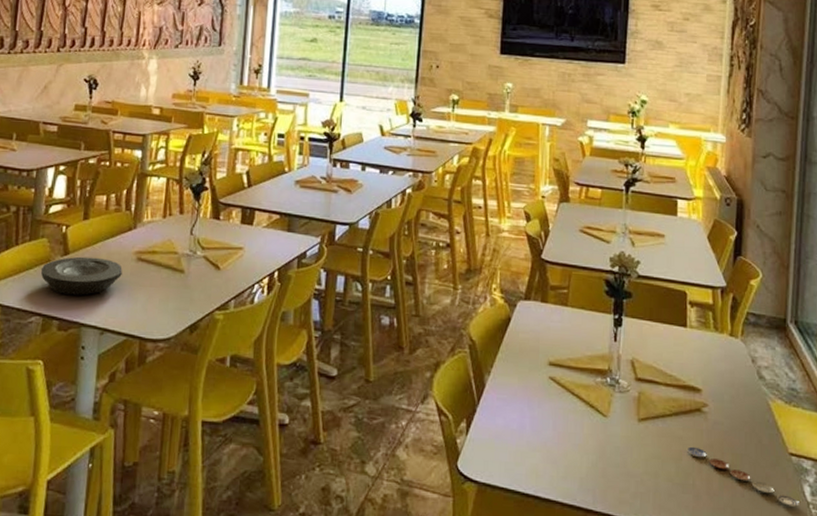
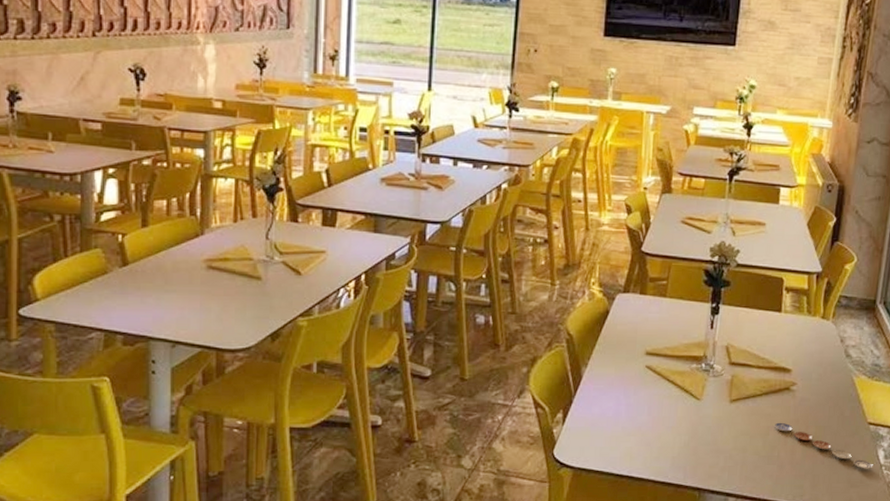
plate: present [41,256,122,295] -> none [98,267,191,308]

